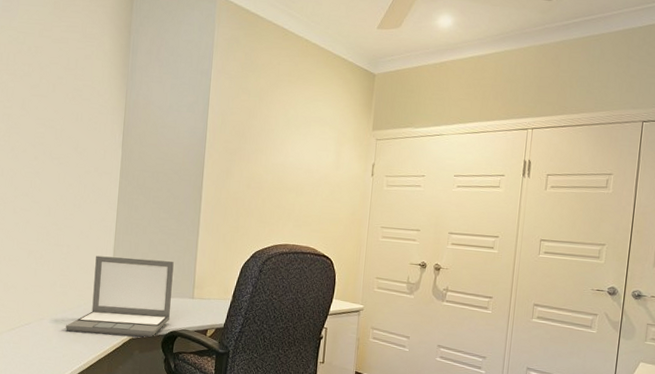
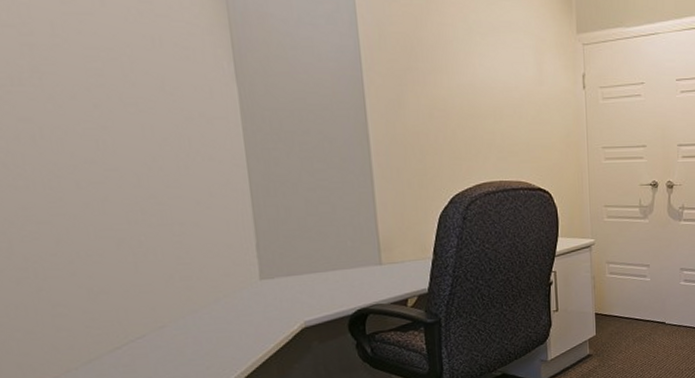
laptop: present [66,255,174,338] -> none [202,223,355,336]

